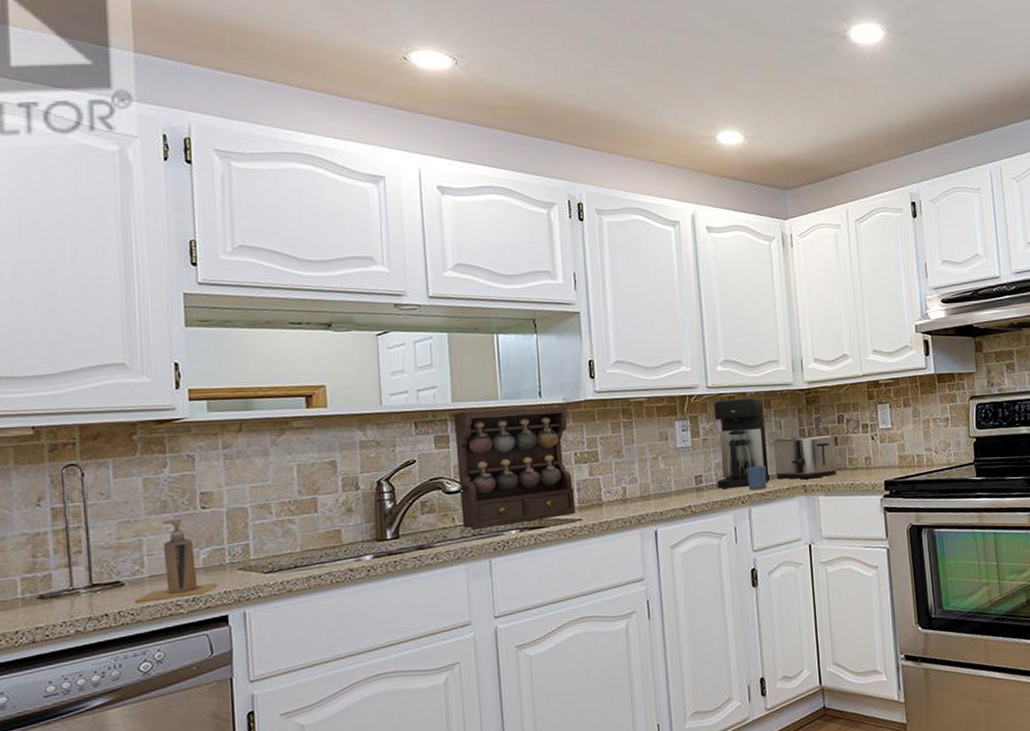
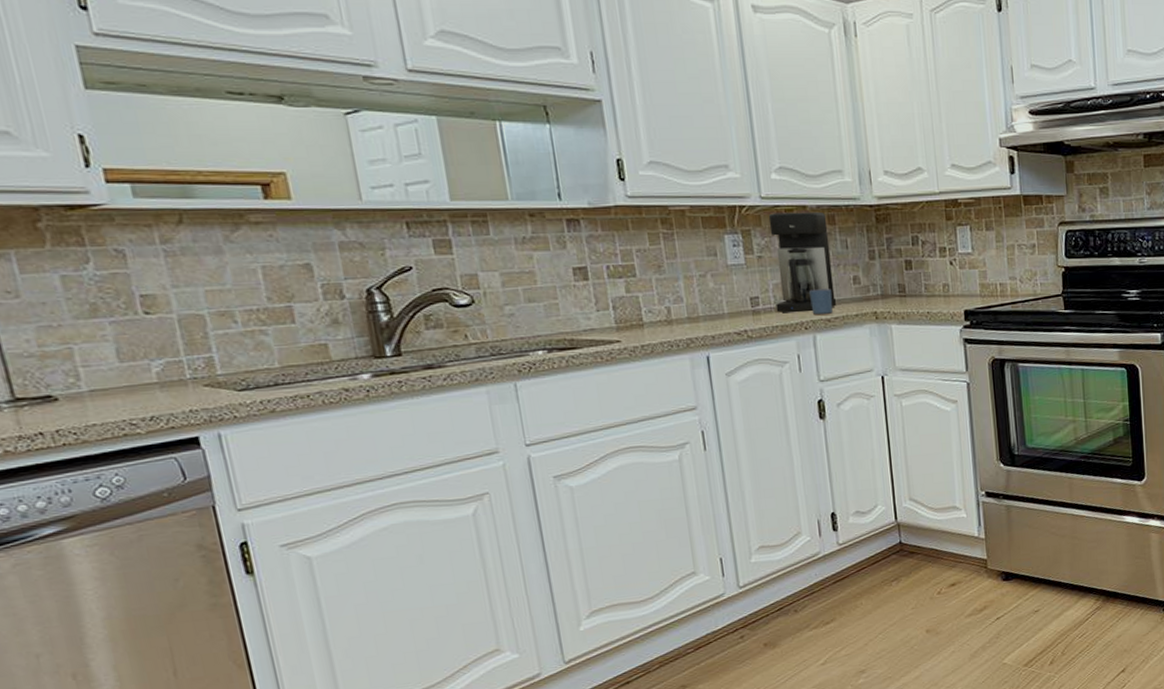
soap dispenser: present [134,519,218,604] -> none [74,325,181,422]
spice rack: present [454,406,576,529] -> none [454,212,613,348]
toaster: present [773,434,837,480] -> none [838,257,912,306]

